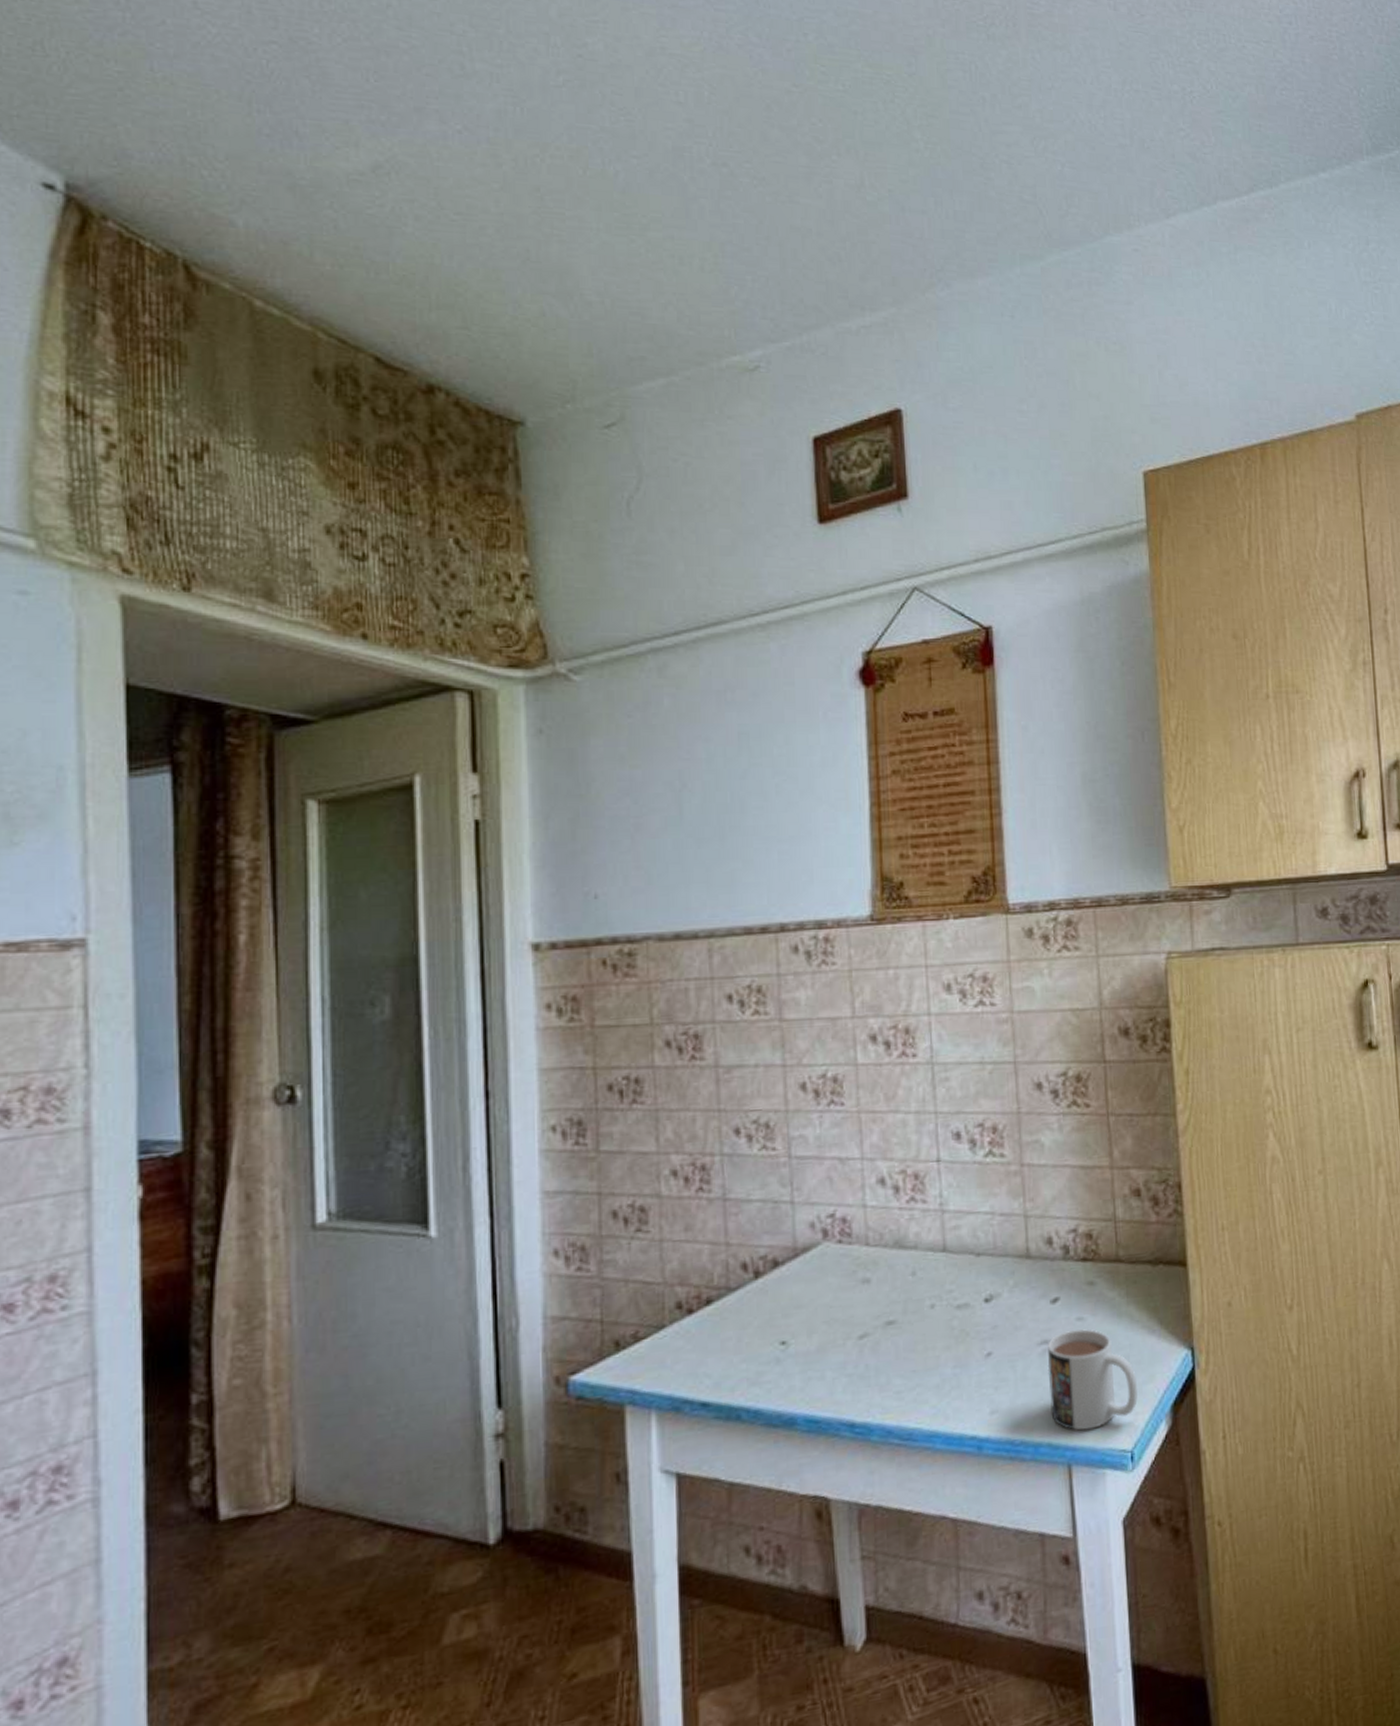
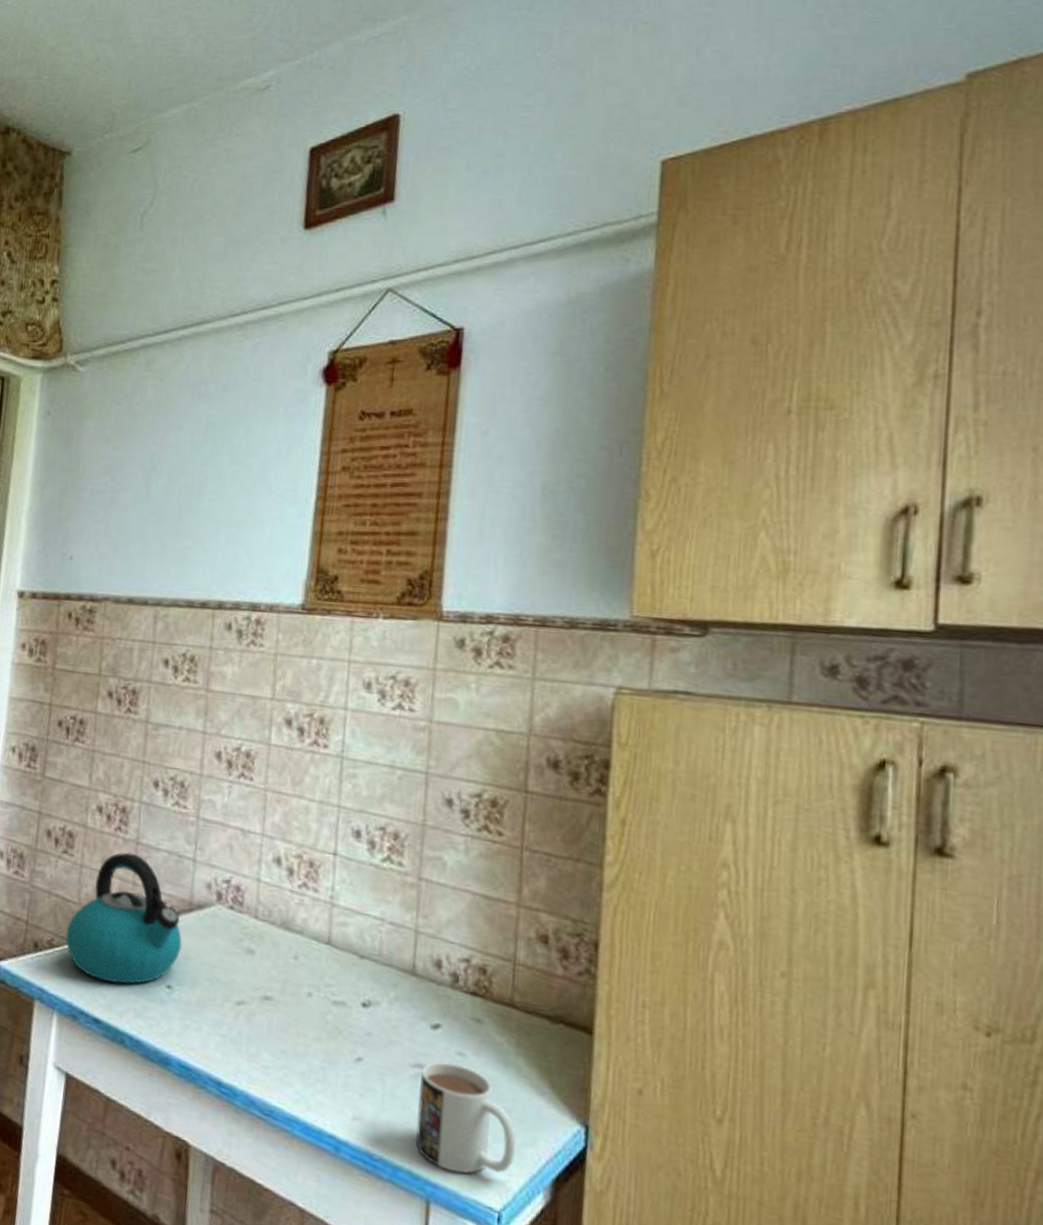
kettle: none [653,1212,792,1360] -> present [65,852,182,984]

